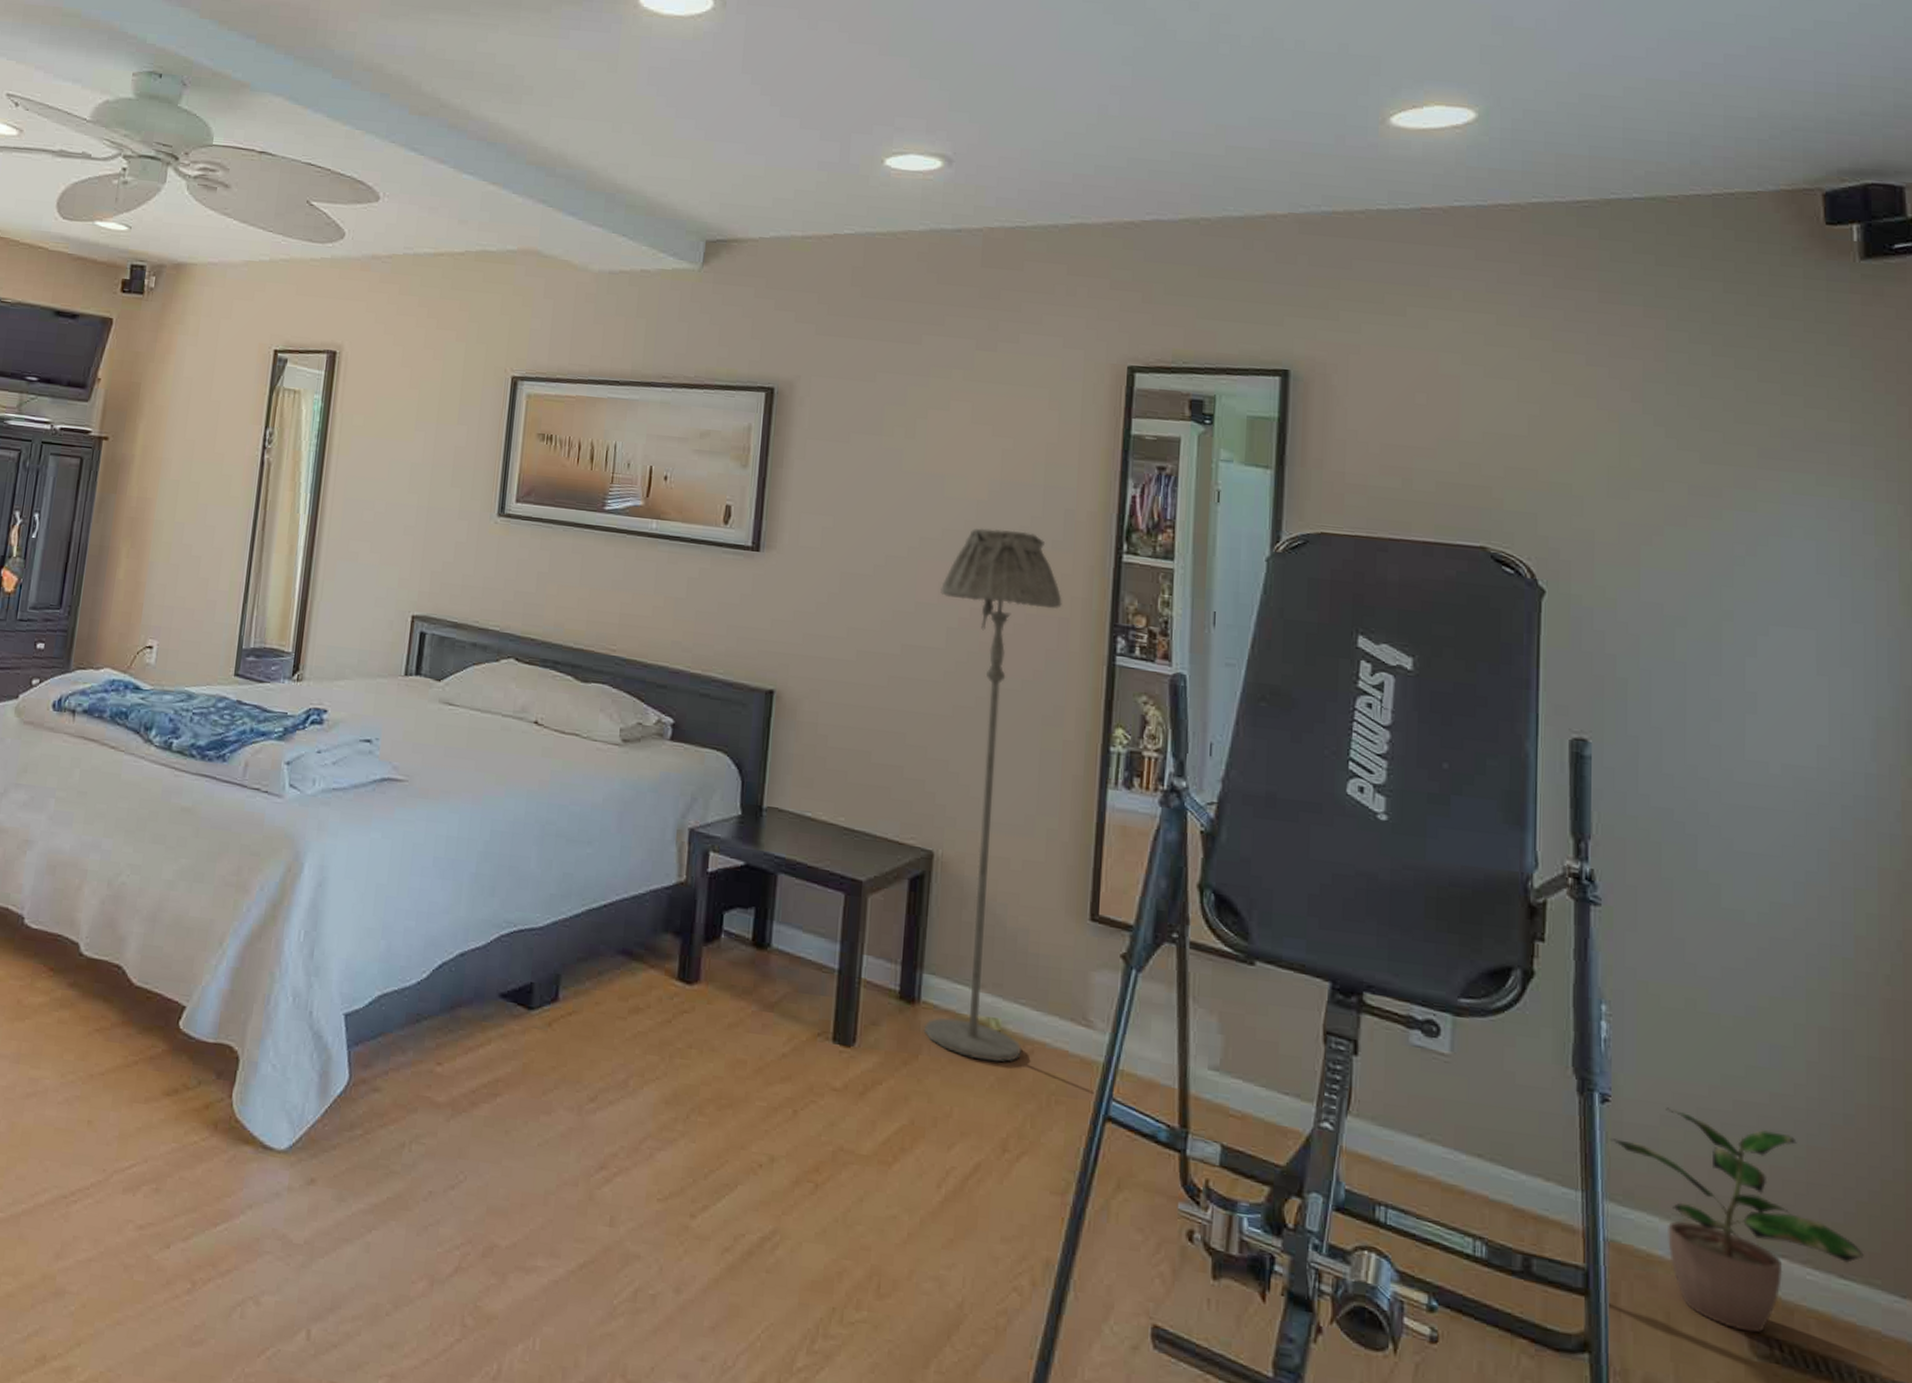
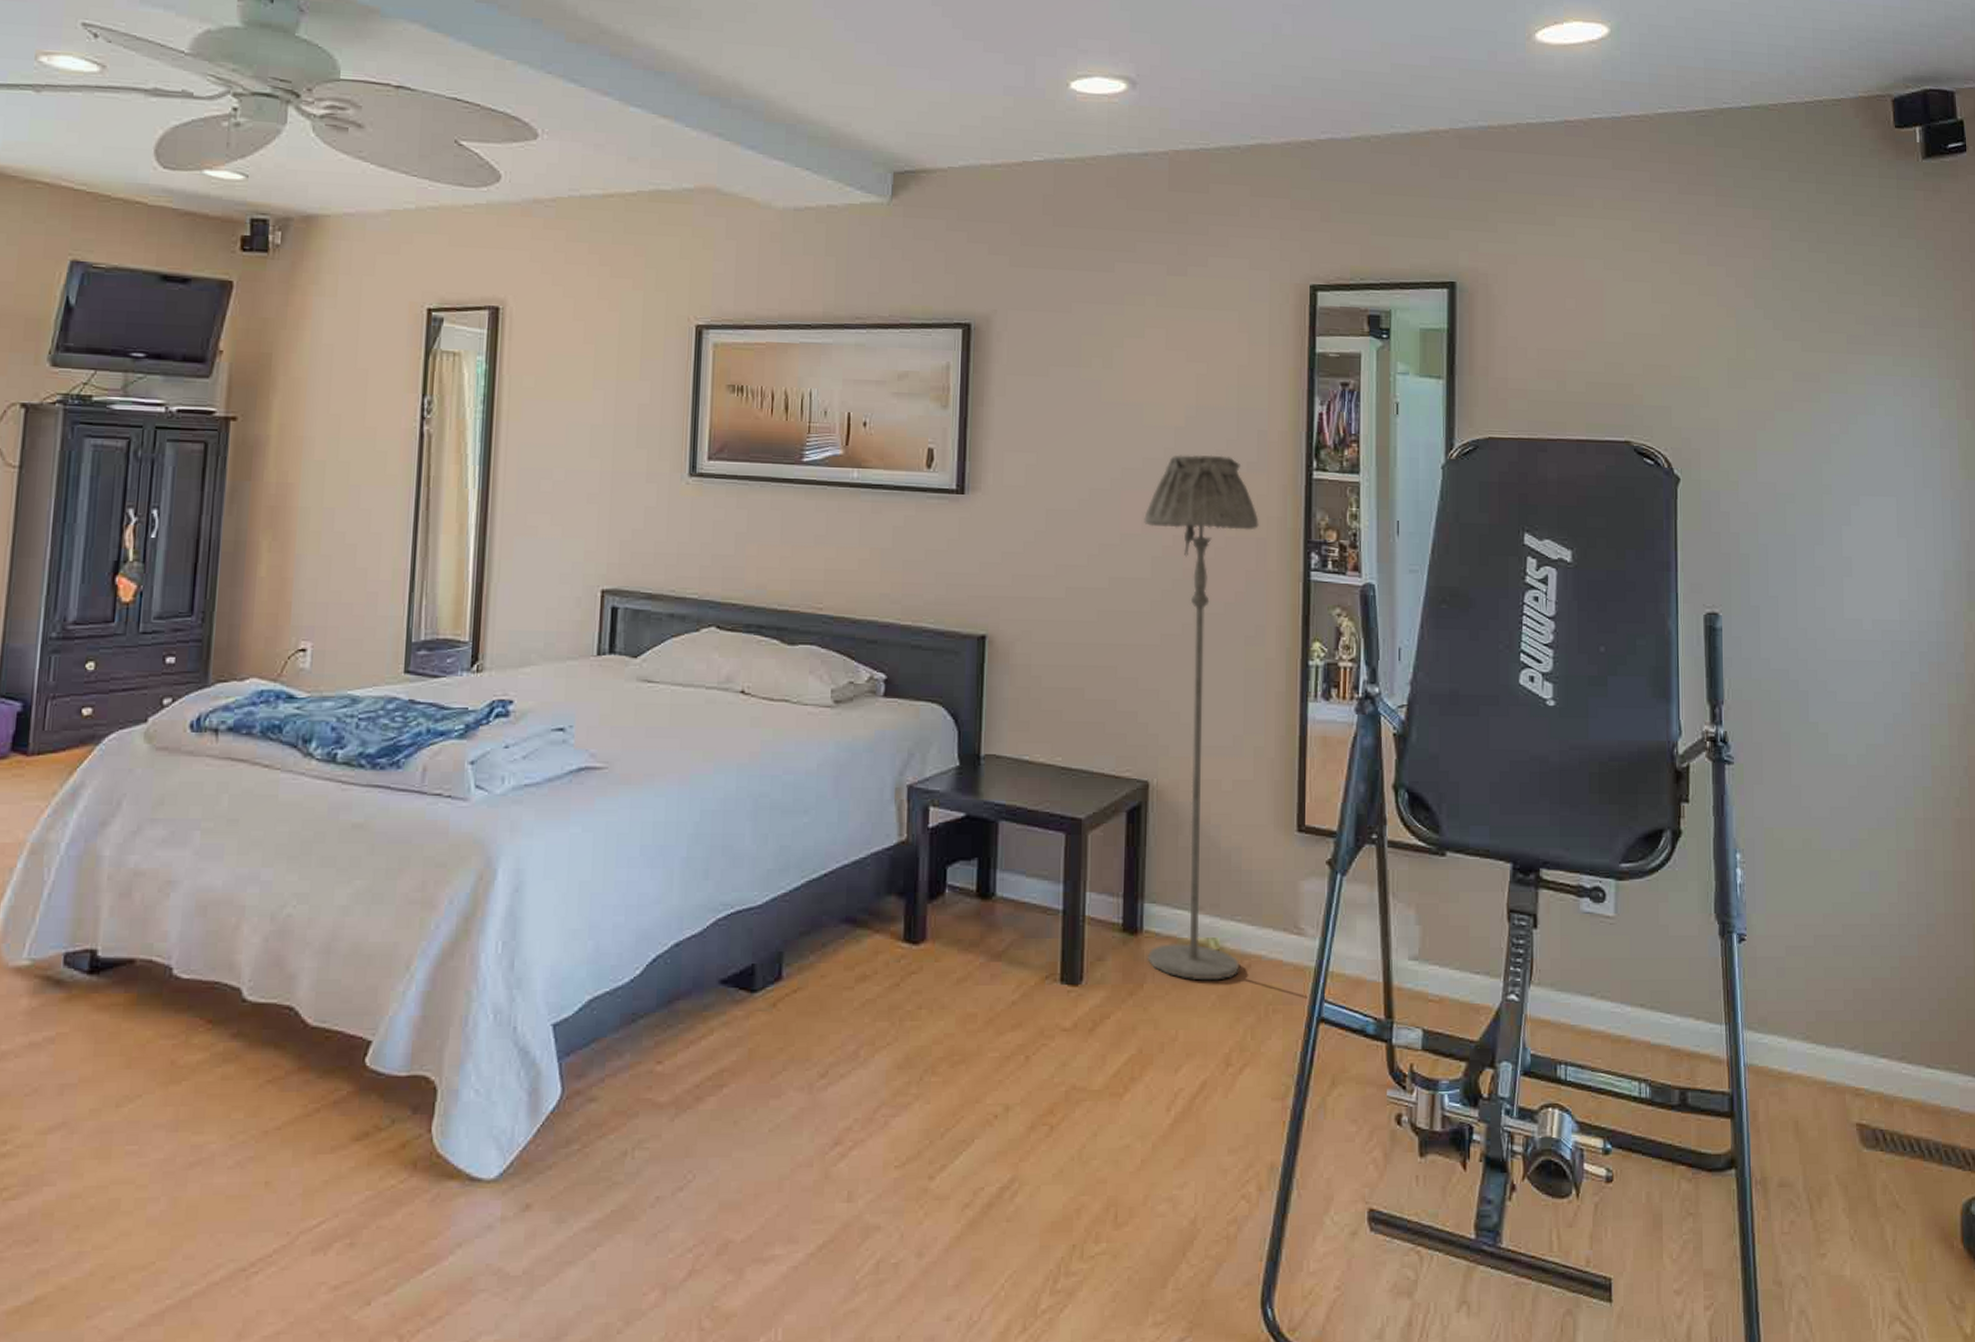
potted plant: present [1609,1107,1864,1333] -> none [1746,939,1945,1127]

